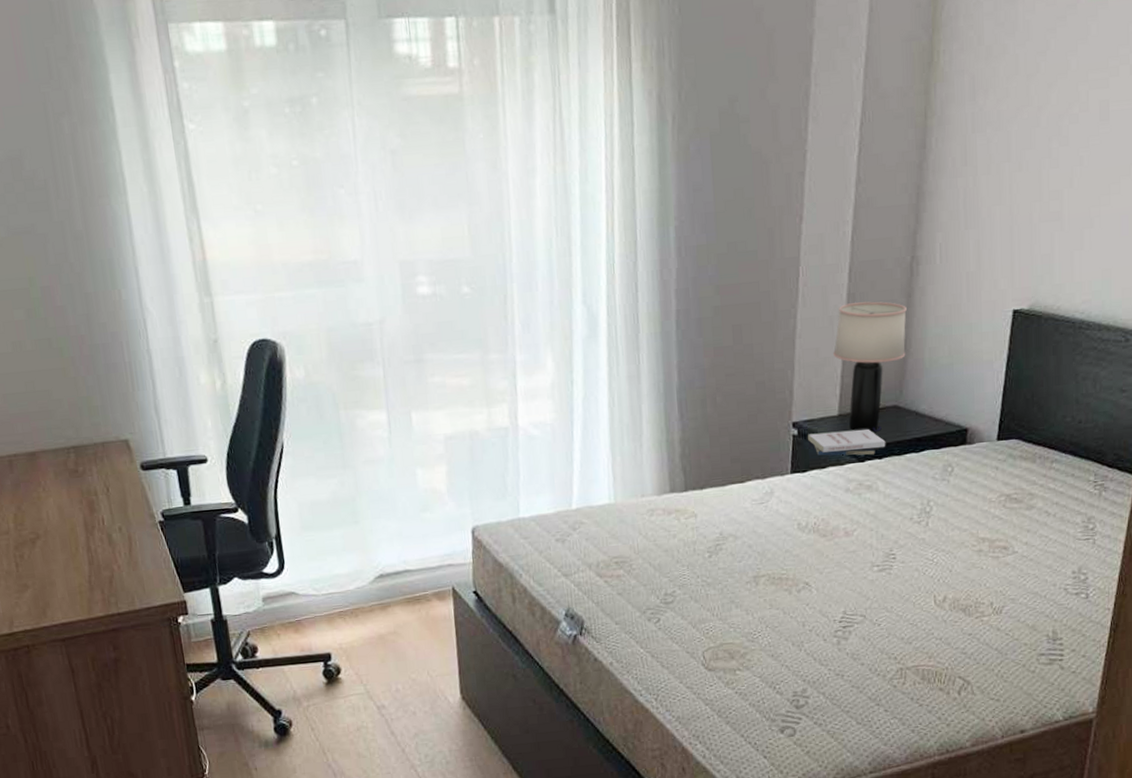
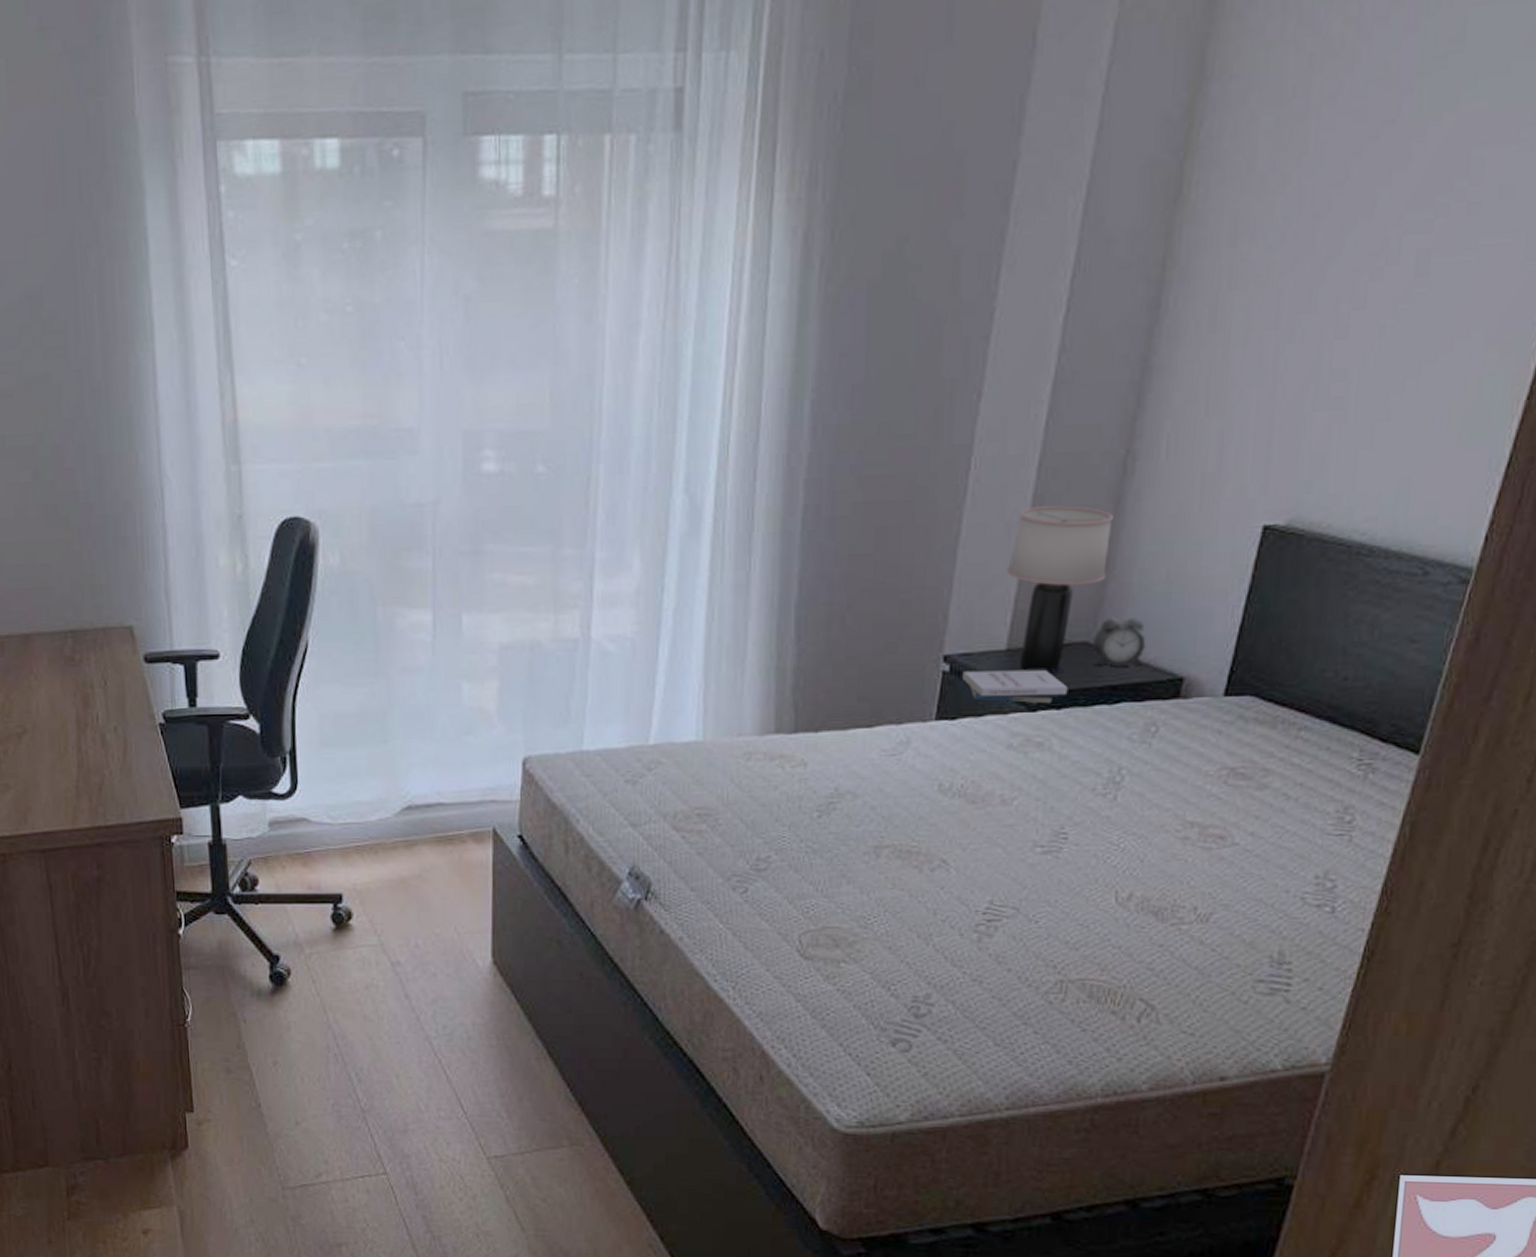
alarm clock: none [900,385,939,424] -> present [1092,617,1146,667]

